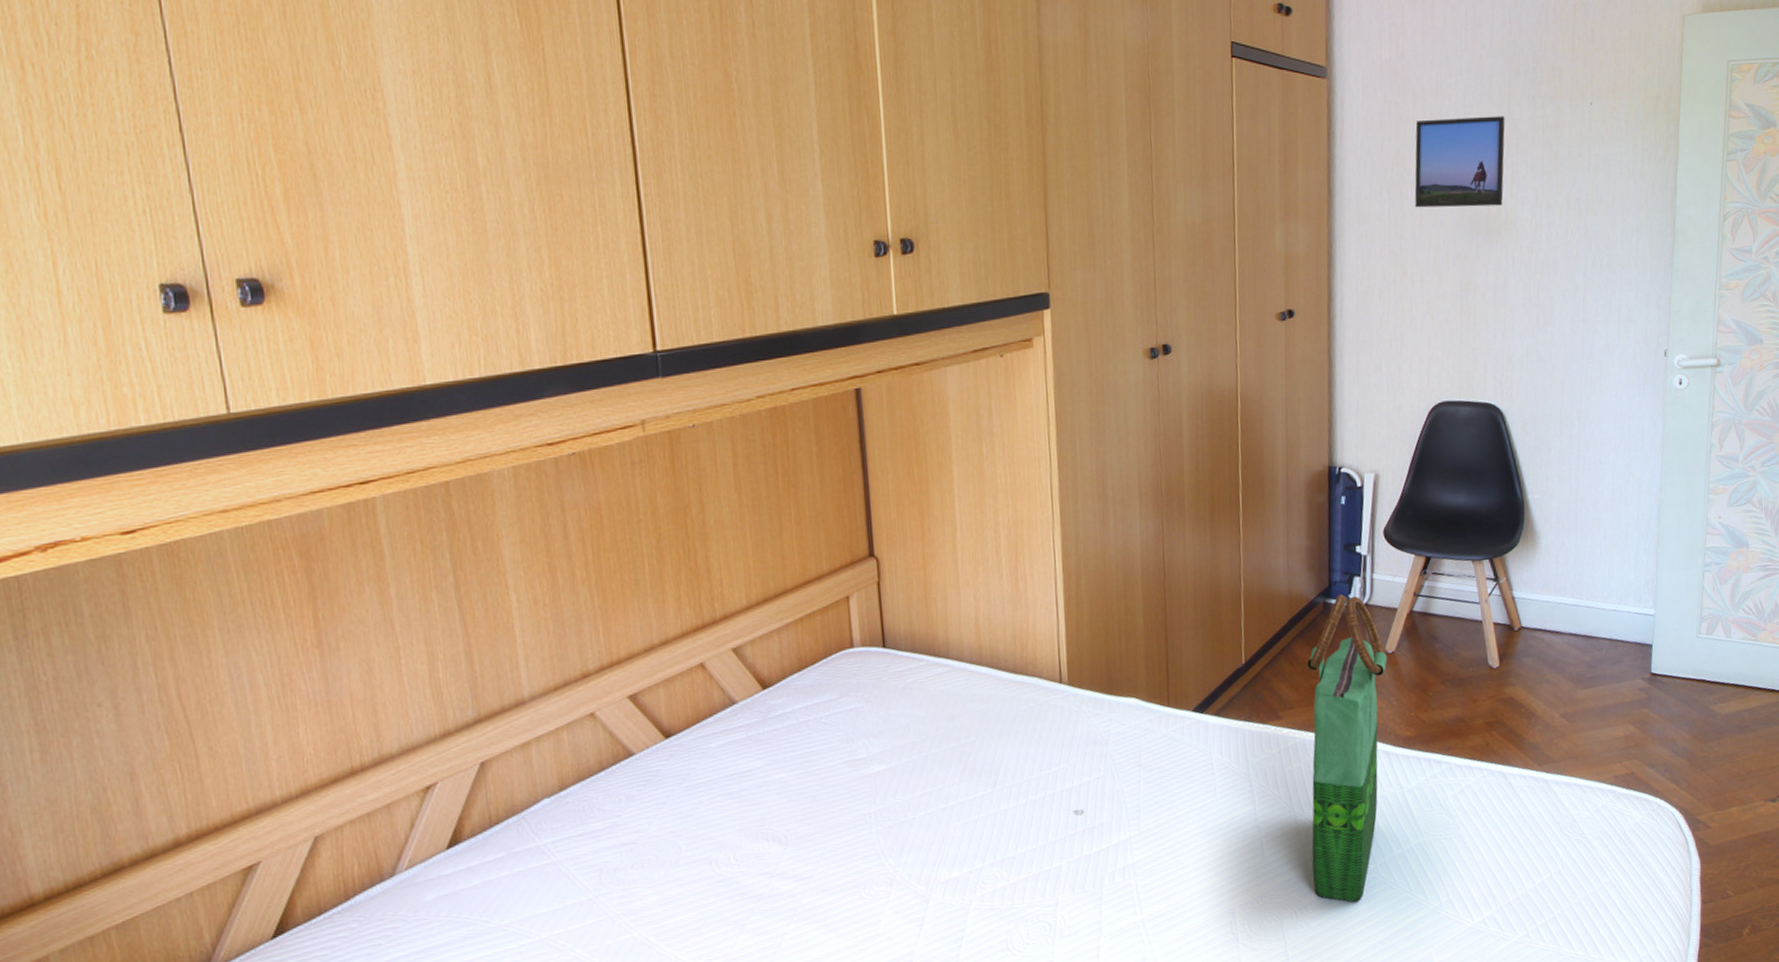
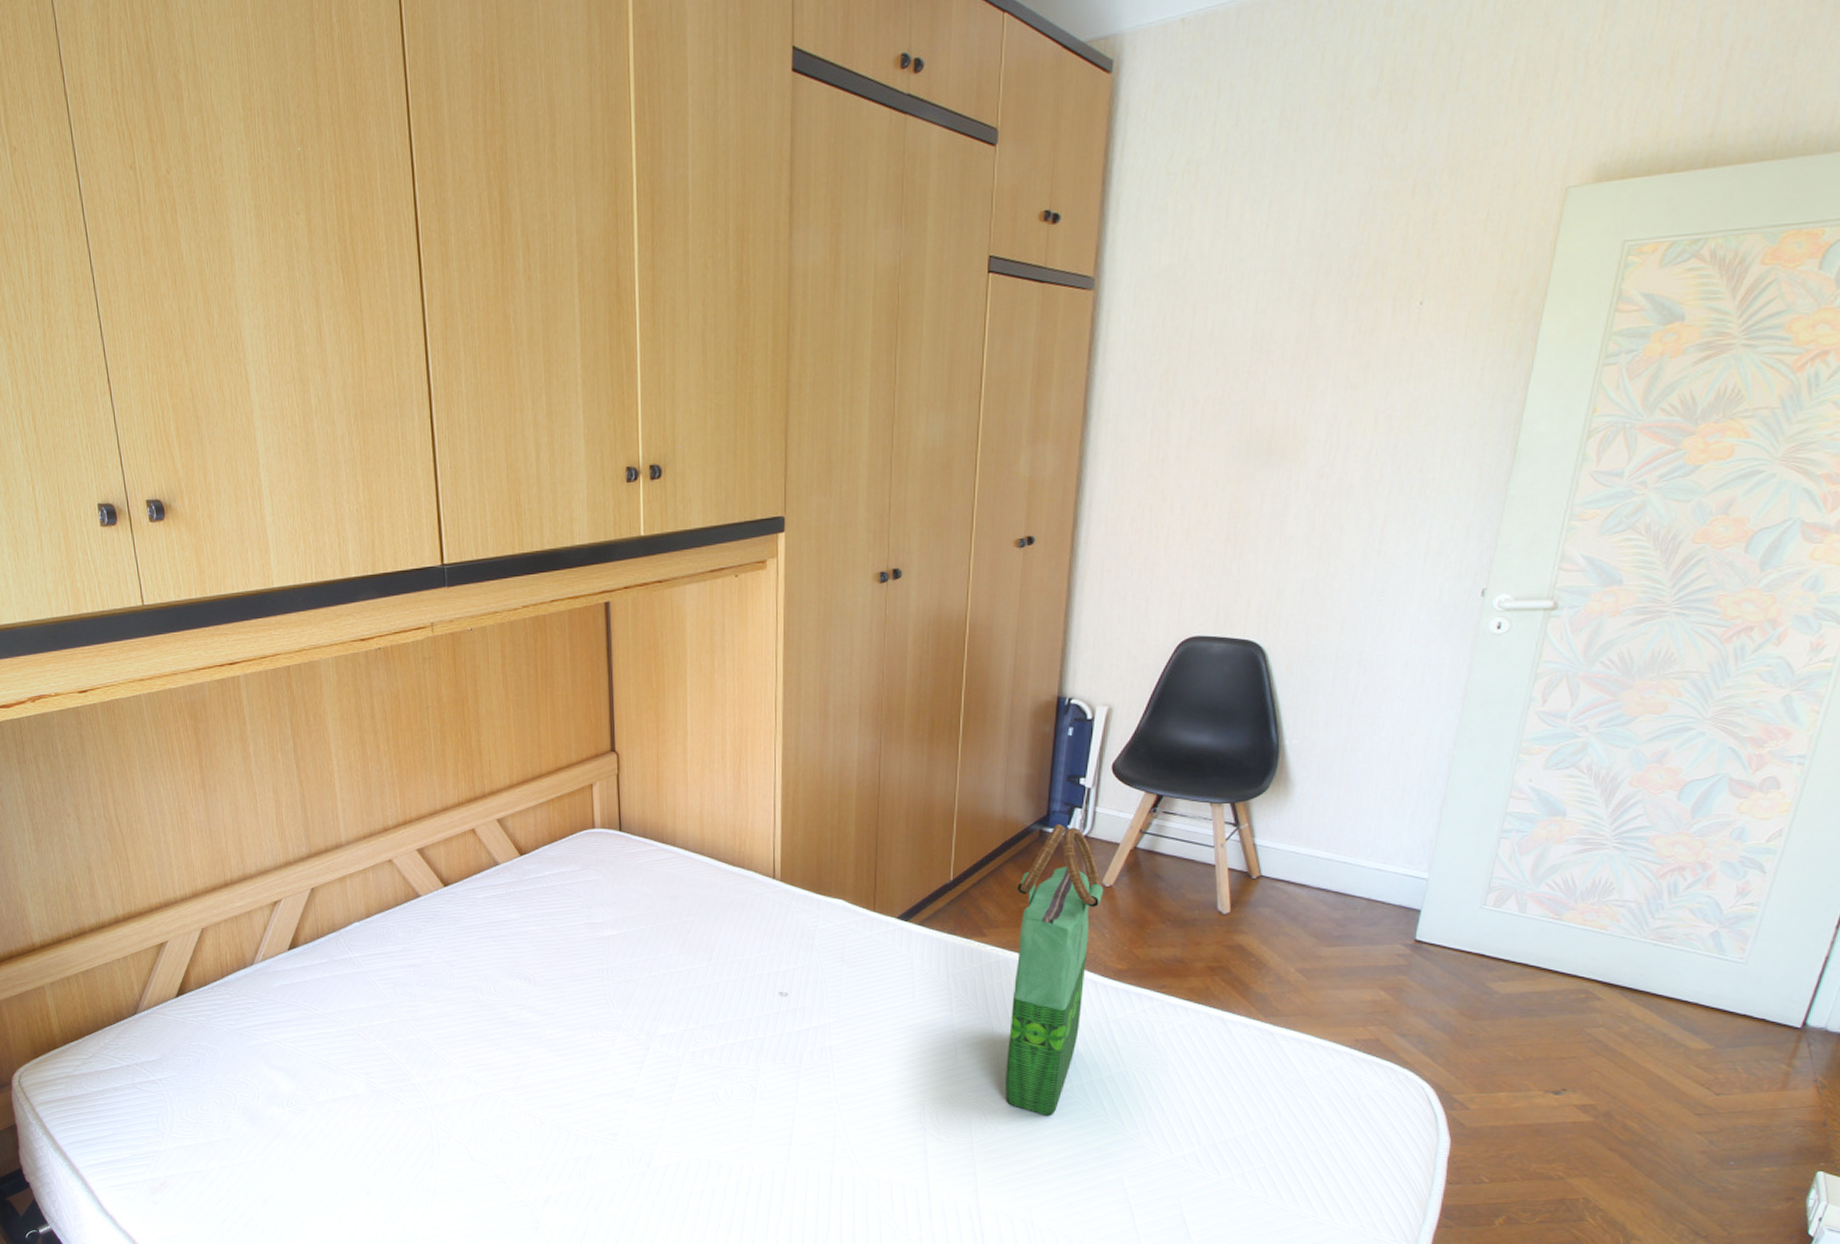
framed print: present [1414,116,1506,208] -> none [1184,322,1306,429]

